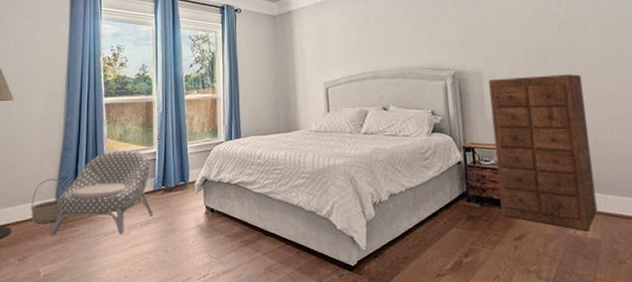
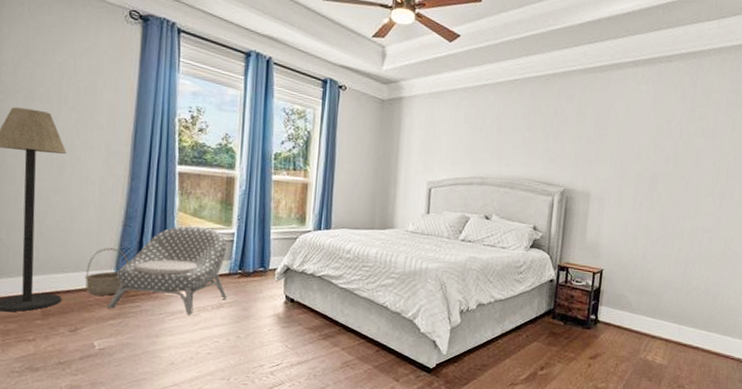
dresser: present [489,74,598,231] -> none [583,201,685,357]

